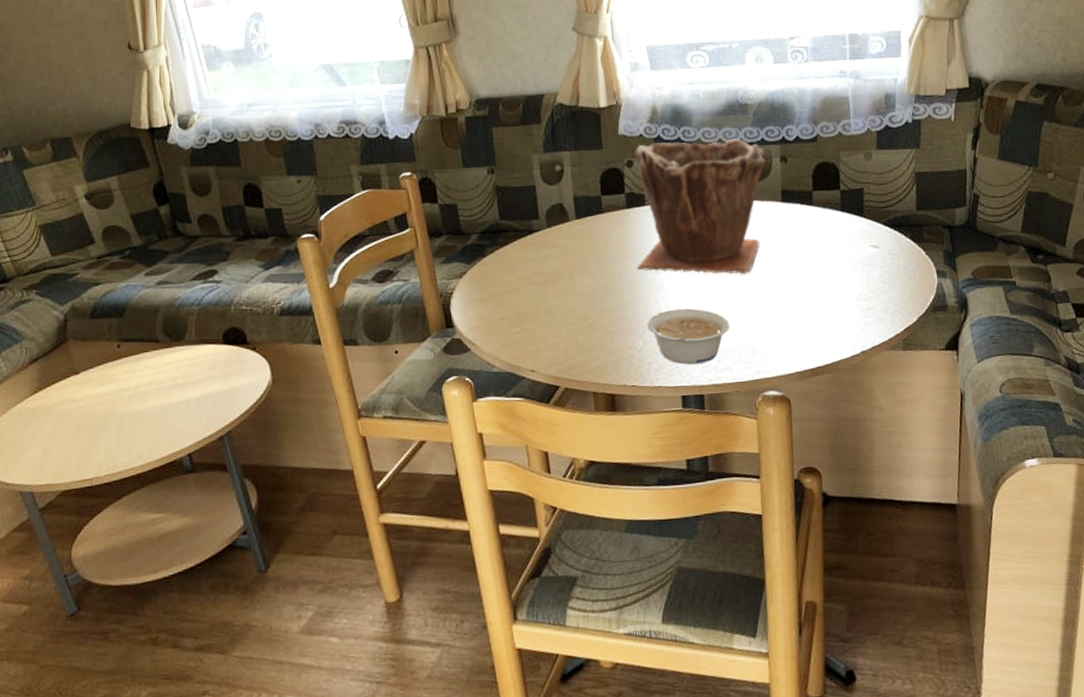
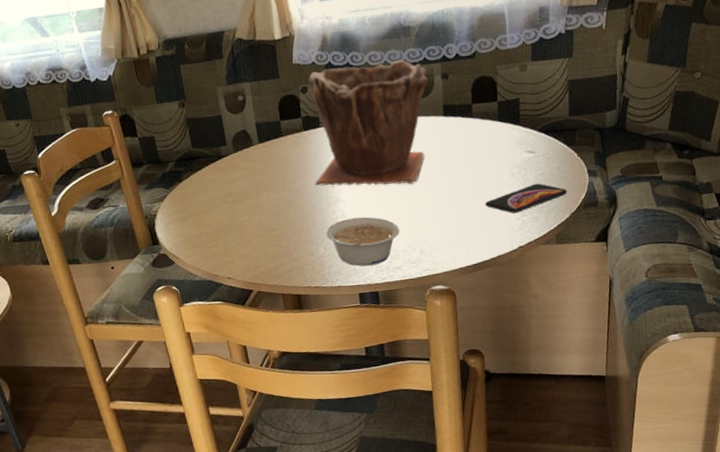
smartphone: none [825,281,915,313] -> present [485,183,568,214]

